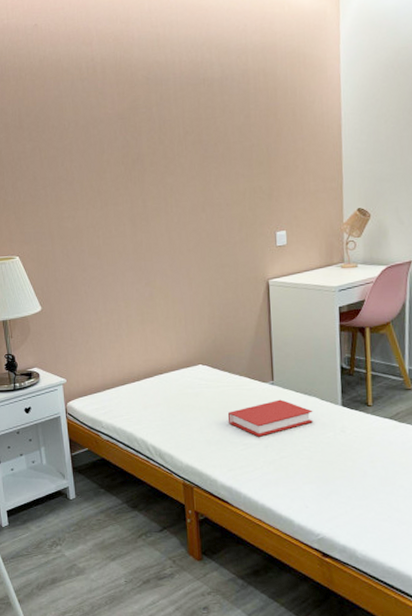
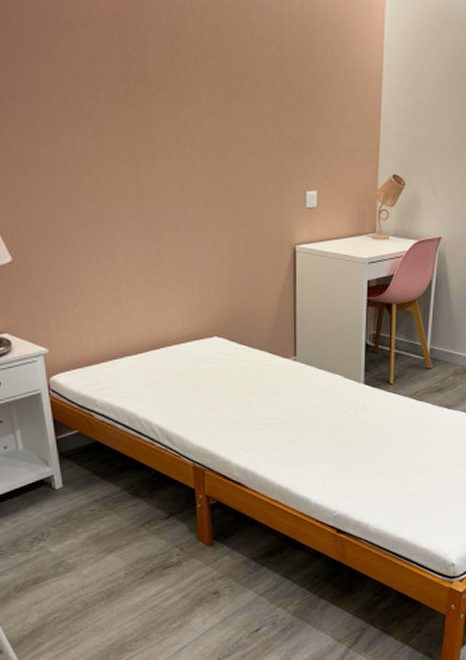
book: present [227,399,313,437] -> none [245,376,336,416]

